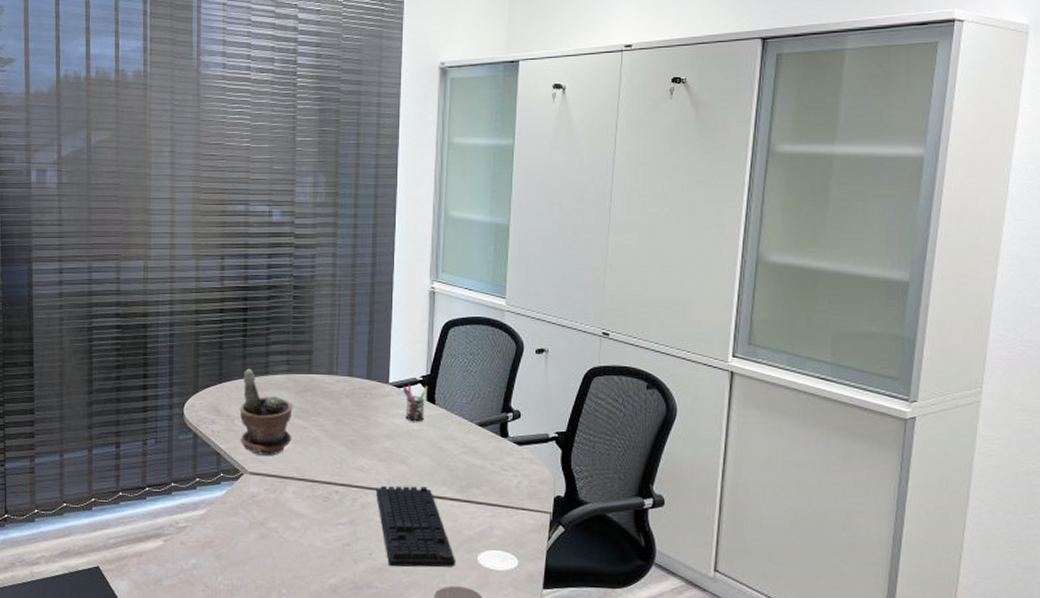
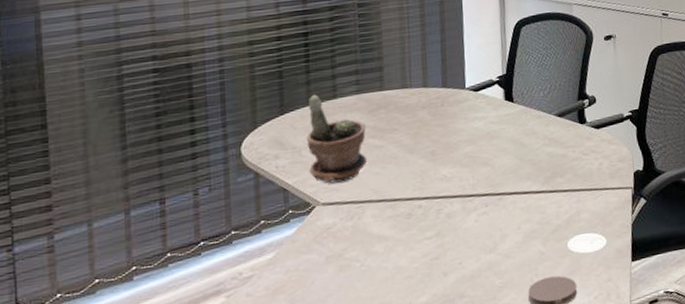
keyboard: present [375,485,456,568] -> none [460,184,547,272]
pen holder: present [402,384,428,422] -> none [479,86,505,123]

